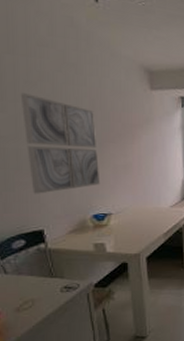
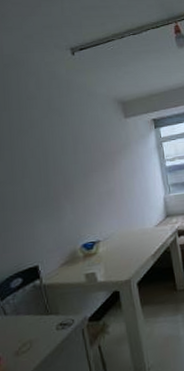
wall art: present [20,93,101,194] -> none [15,141,87,231]

